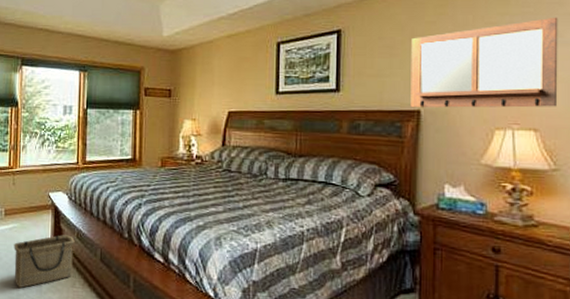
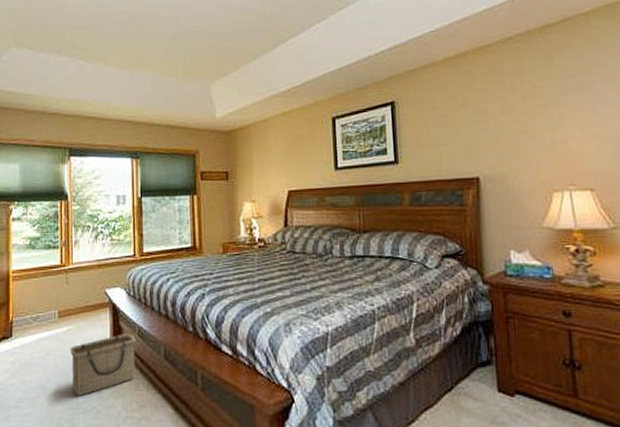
writing board: present [410,17,559,108] -> none [464,78,610,176]

